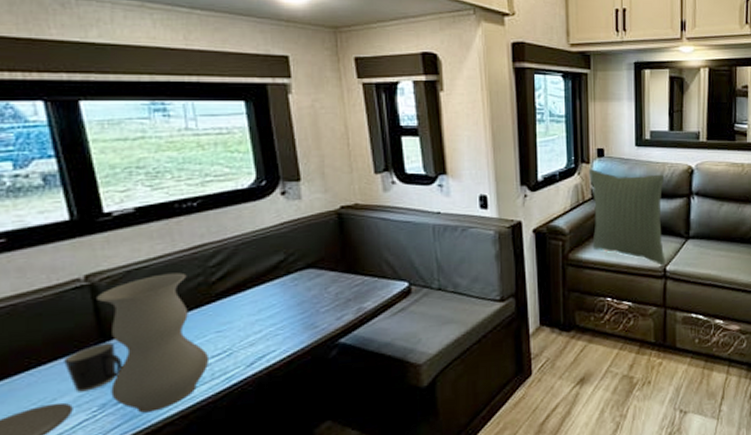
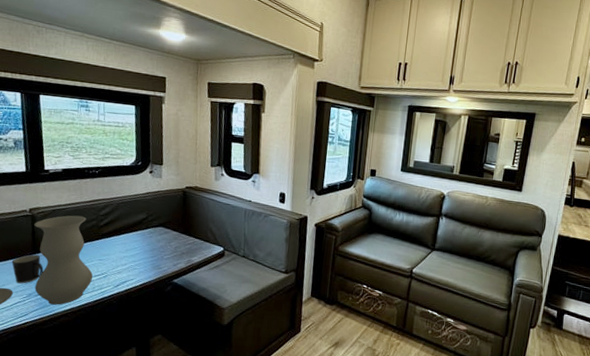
pillow: present [589,169,666,265] -> none [357,184,420,267]

